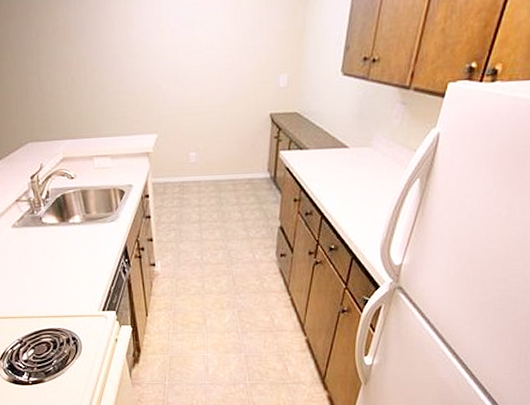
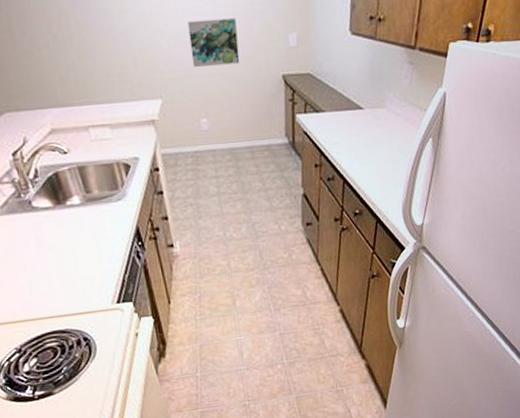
wall art: none [186,61,231,106] -> present [187,18,240,67]

